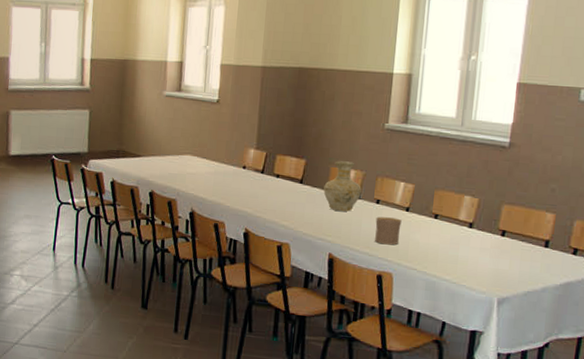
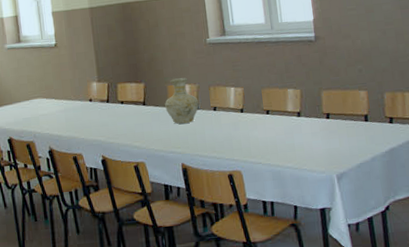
cup: present [375,216,402,245] -> none [216,120,240,146]

